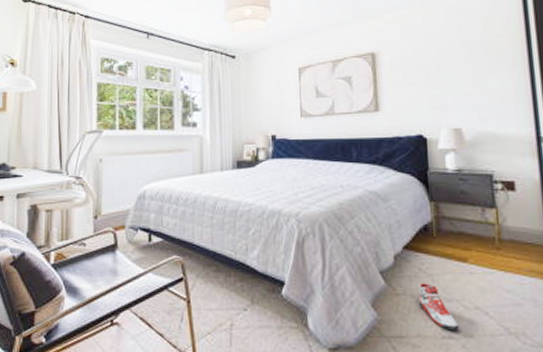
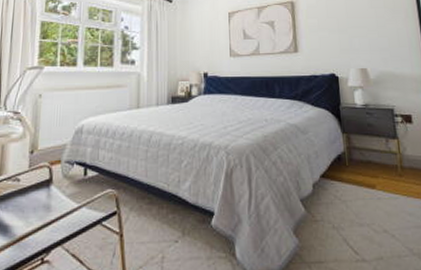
sneaker: present [418,283,460,331] -> none [334,209,371,254]

